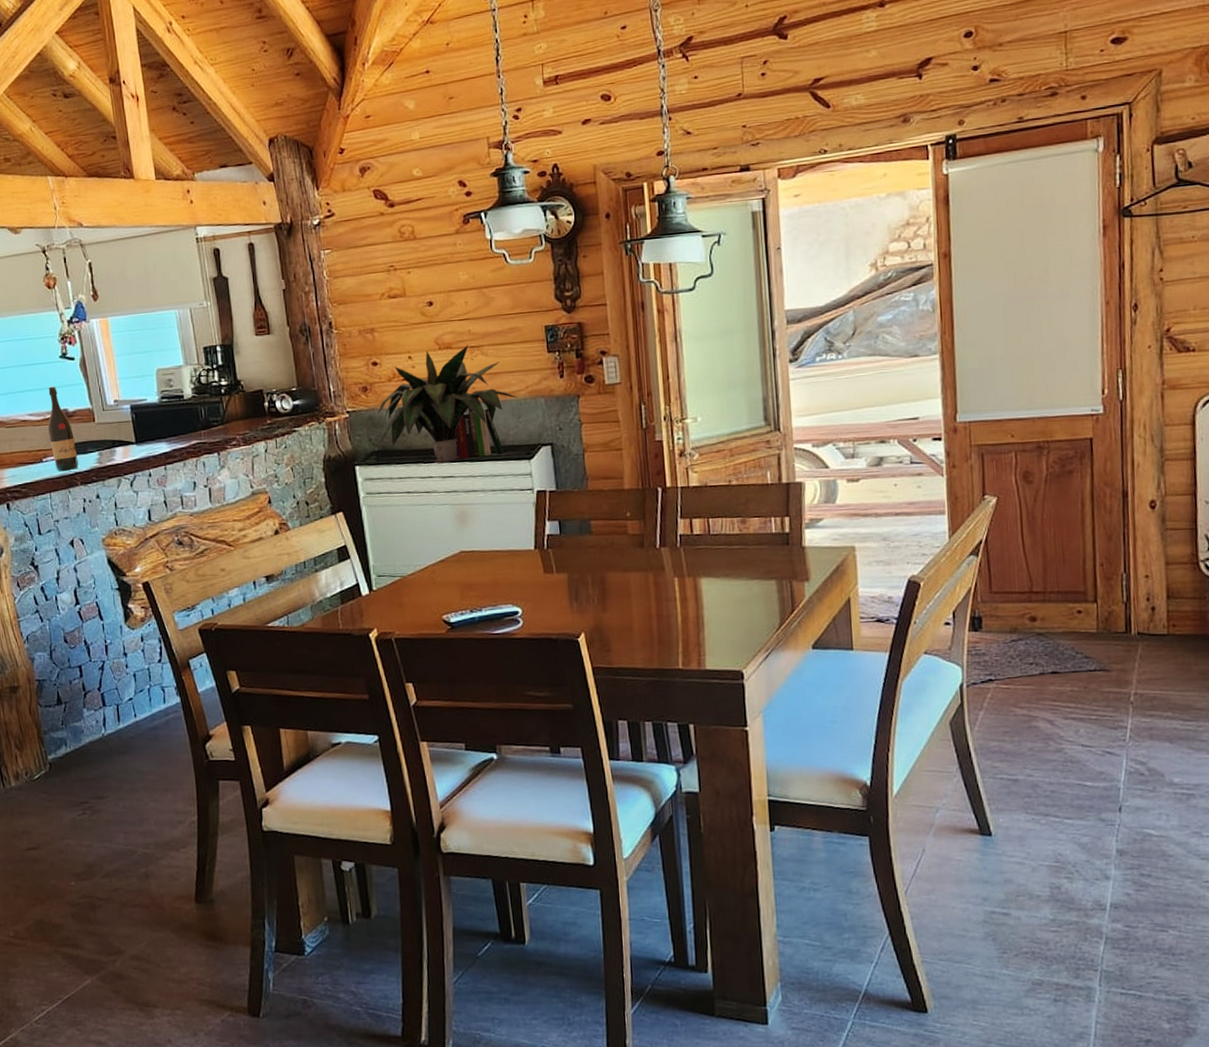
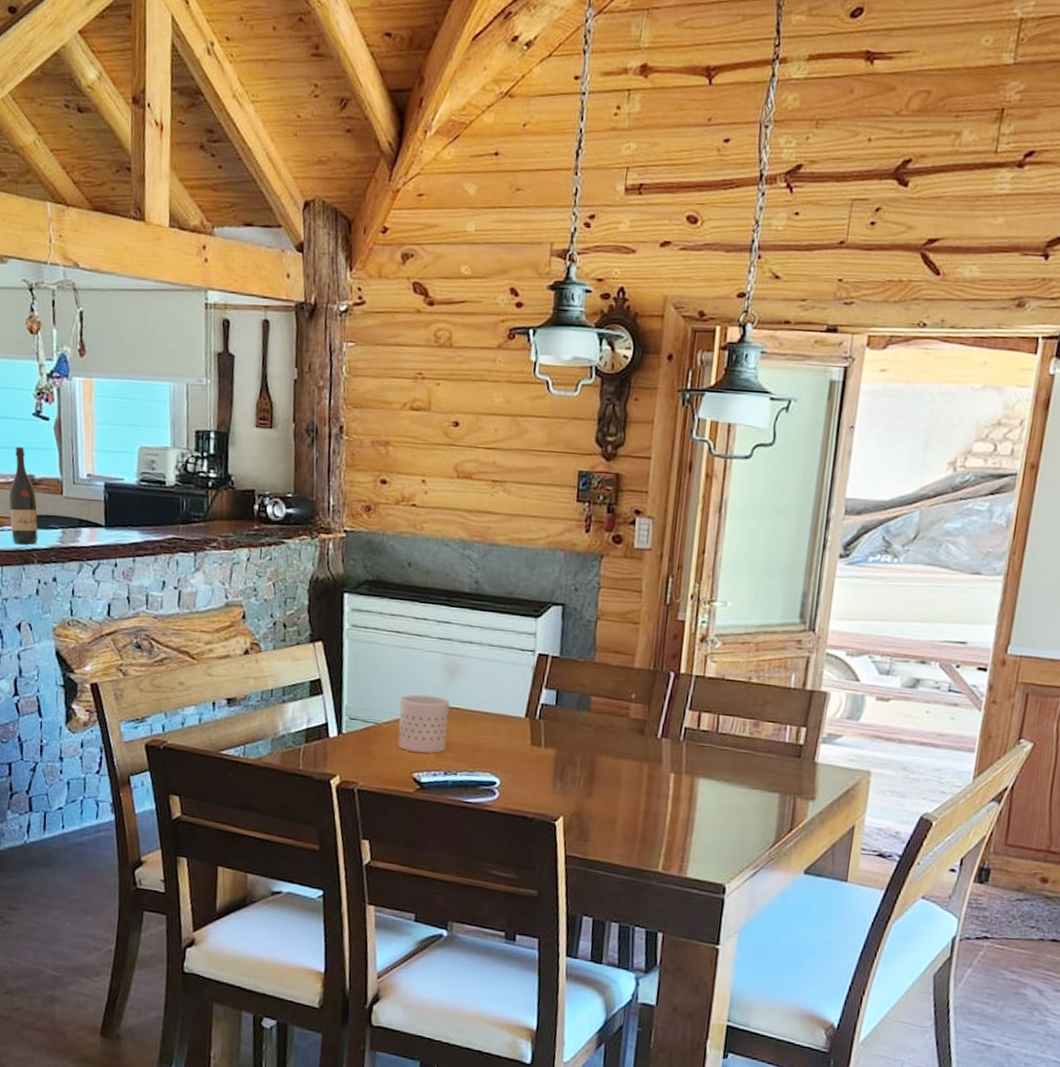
potted plant: present [376,344,519,464] -> none [372,477,537,607]
mug: none [419,543,469,597] -> present [397,694,451,754]
books: present [454,407,505,460] -> none [456,548,511,607]

